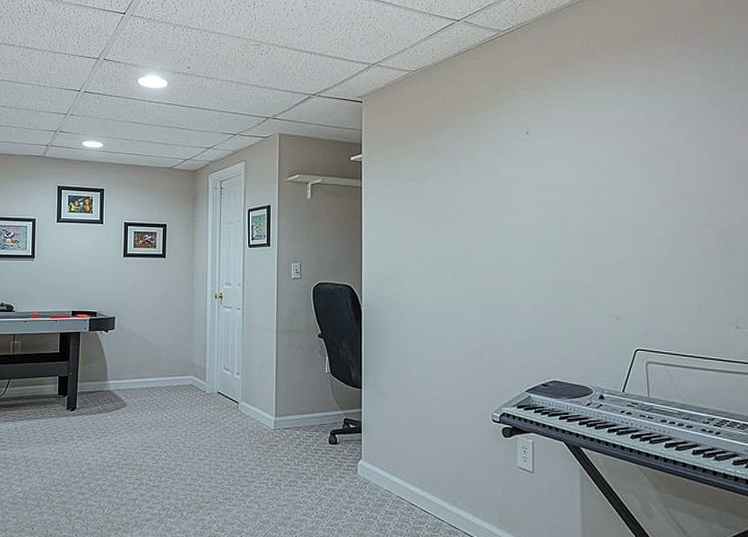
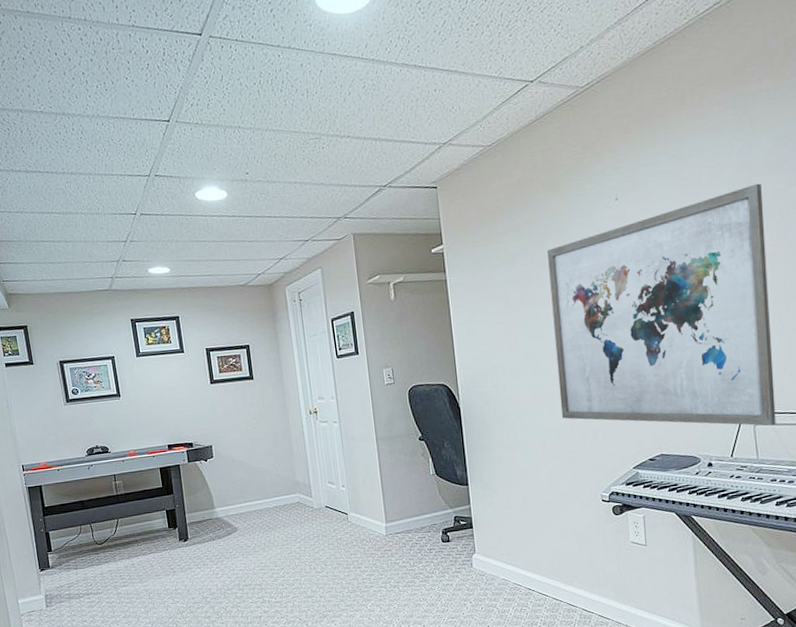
wall art: none [459,135,668,366] -> present [547,183,776,426]

